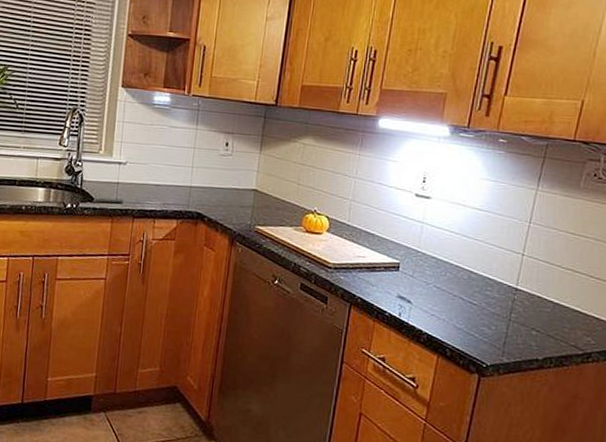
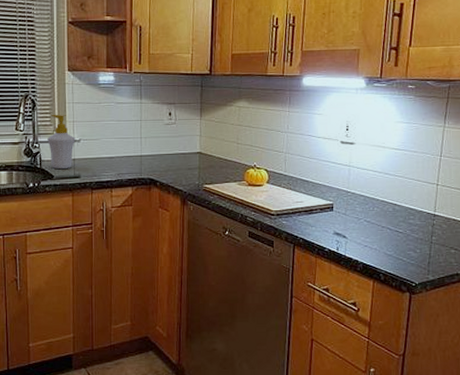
soap bottle: none [91,131,122,193] -> present [47,114,76,170]

